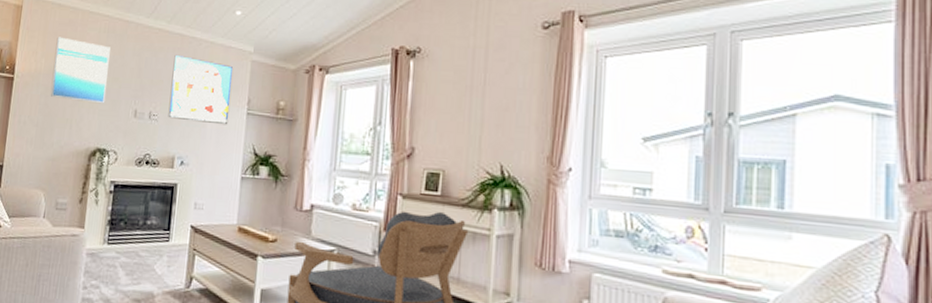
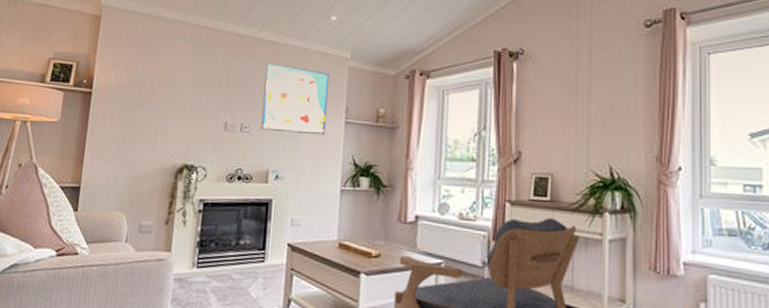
wall art: present [50,37,111,104] -> none [132,47,198,117]

